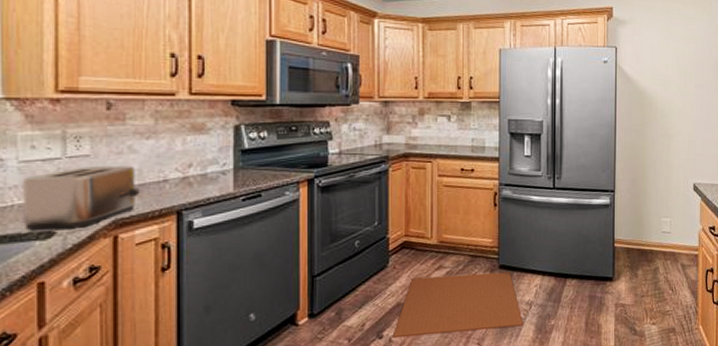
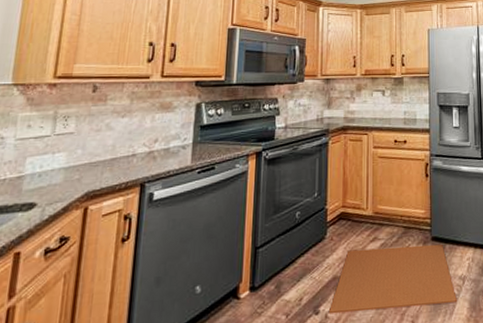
toaster: present [23,166,140,230] -> none [11,142,112,202]

